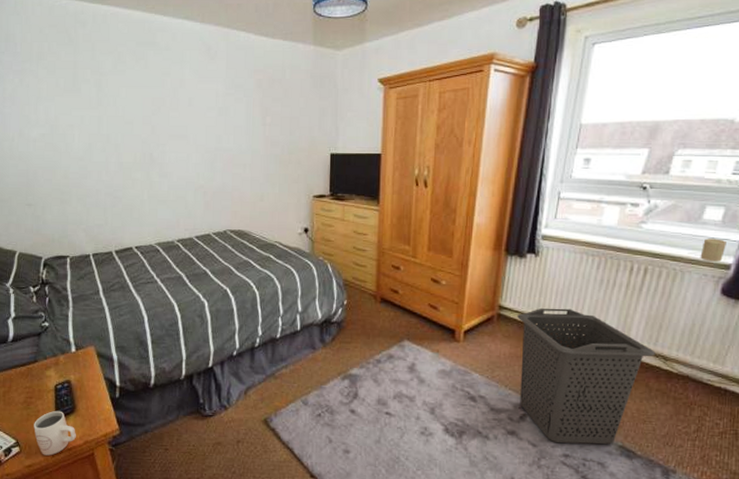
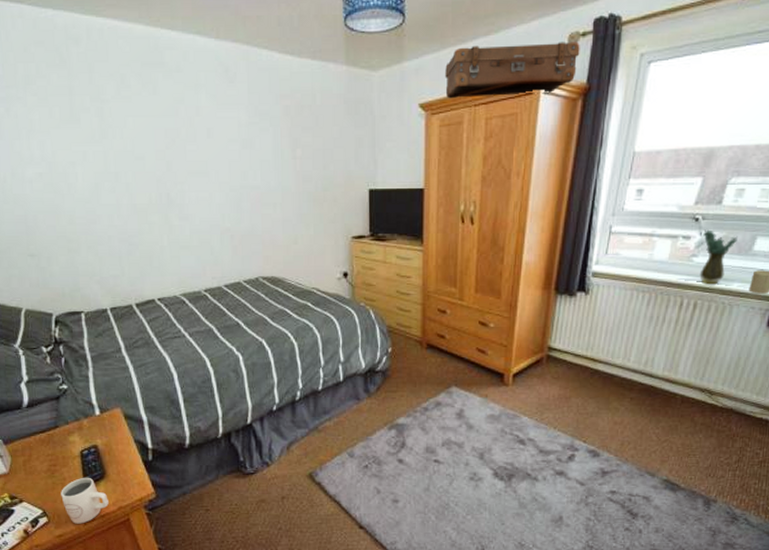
suitcase: none [402,26,528,75] -> present [445,41,580,99]
laundry basket: present [517,308,655,445] -> none [566,347,702,481]
vase: none [649,198,686,253] -> present [699,229,738,286]

